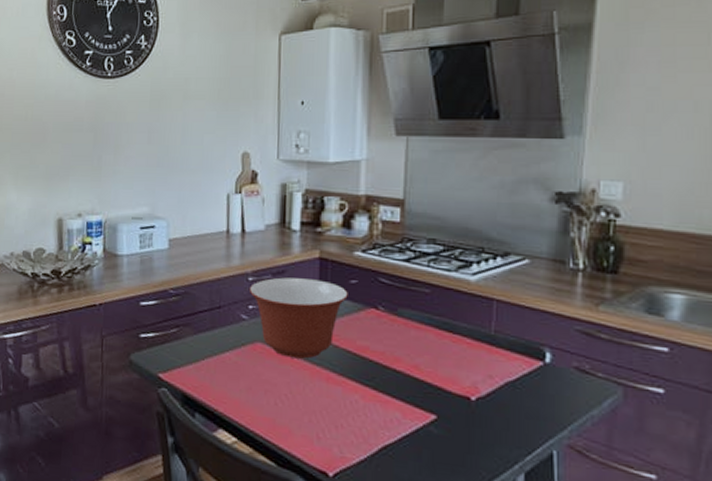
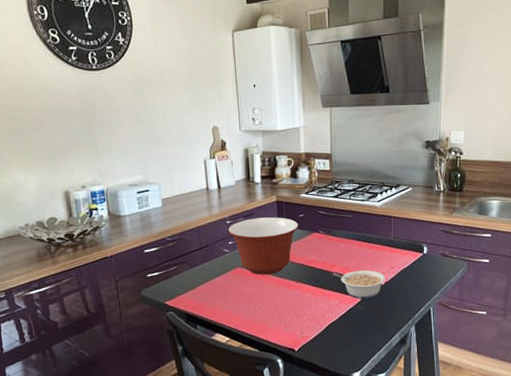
legume: none [393,369,479,418] -> present [332,270,386,299]

